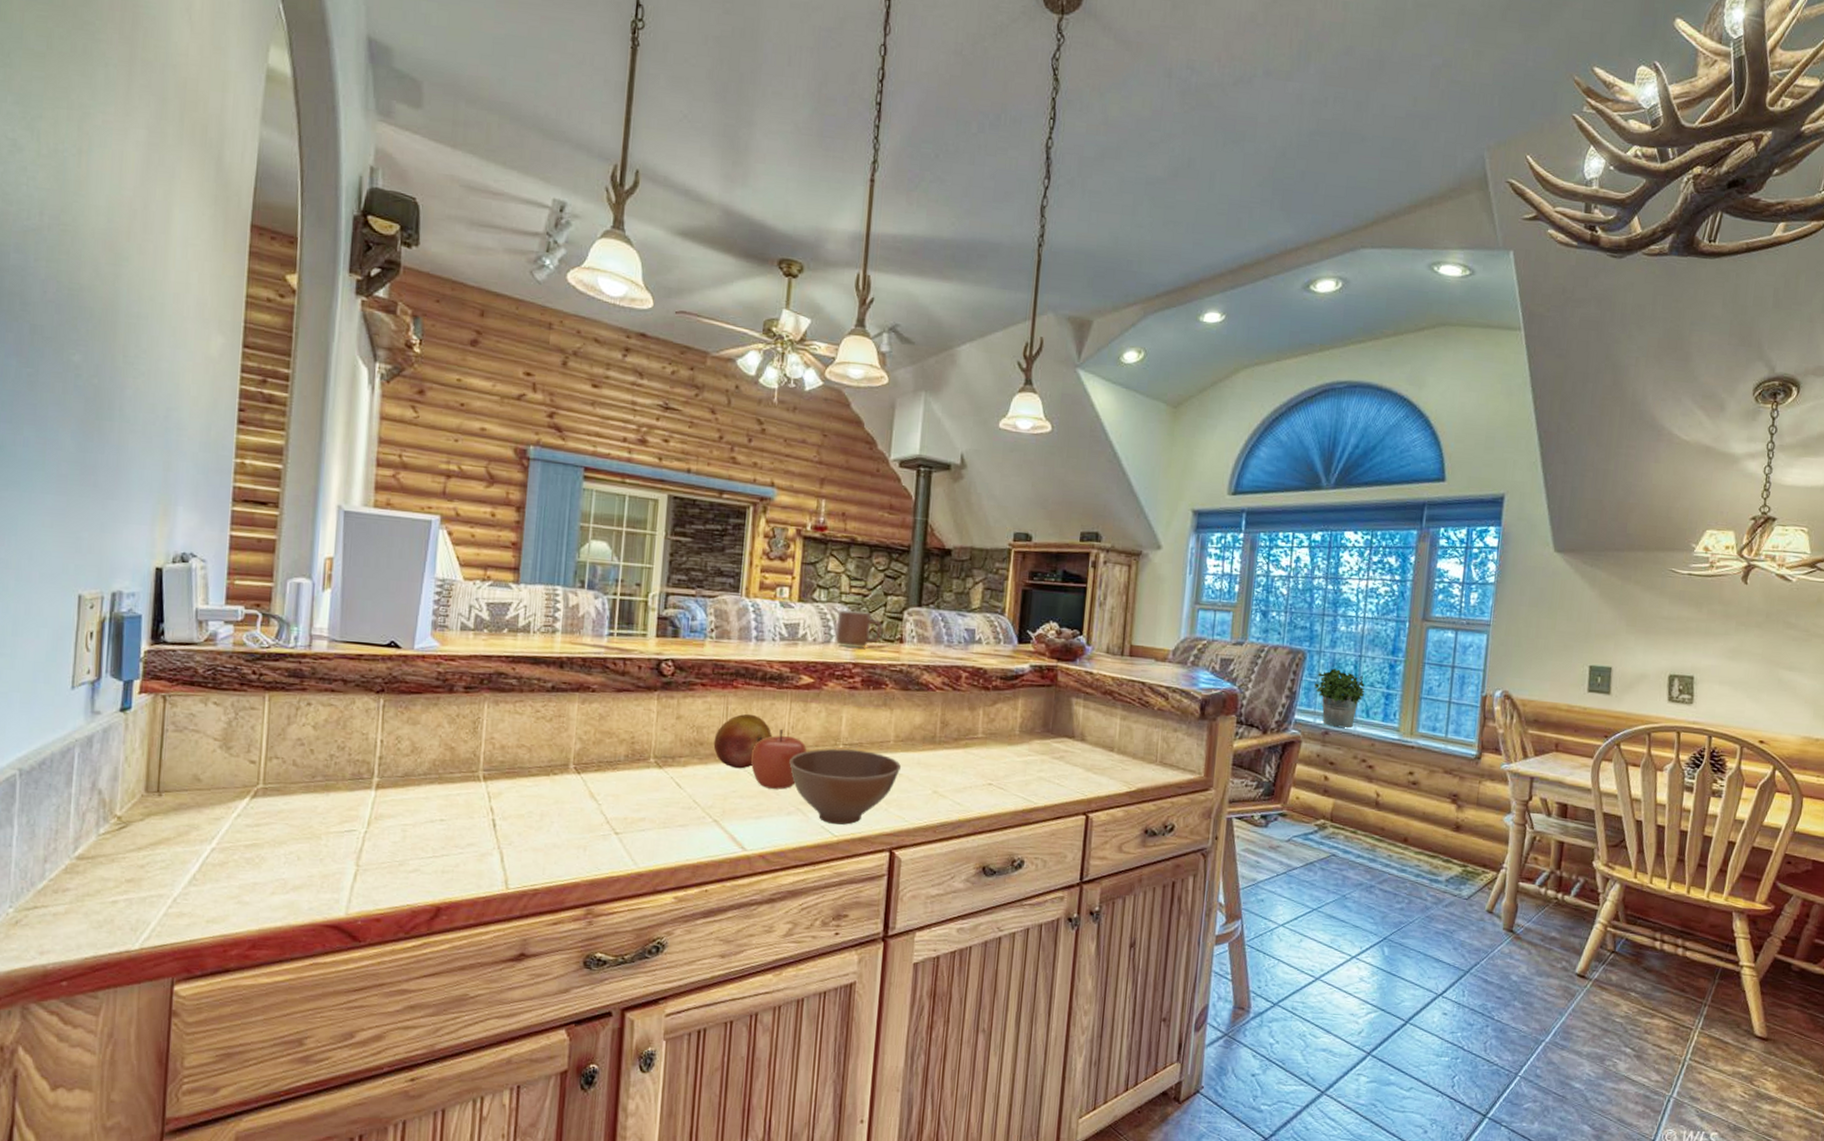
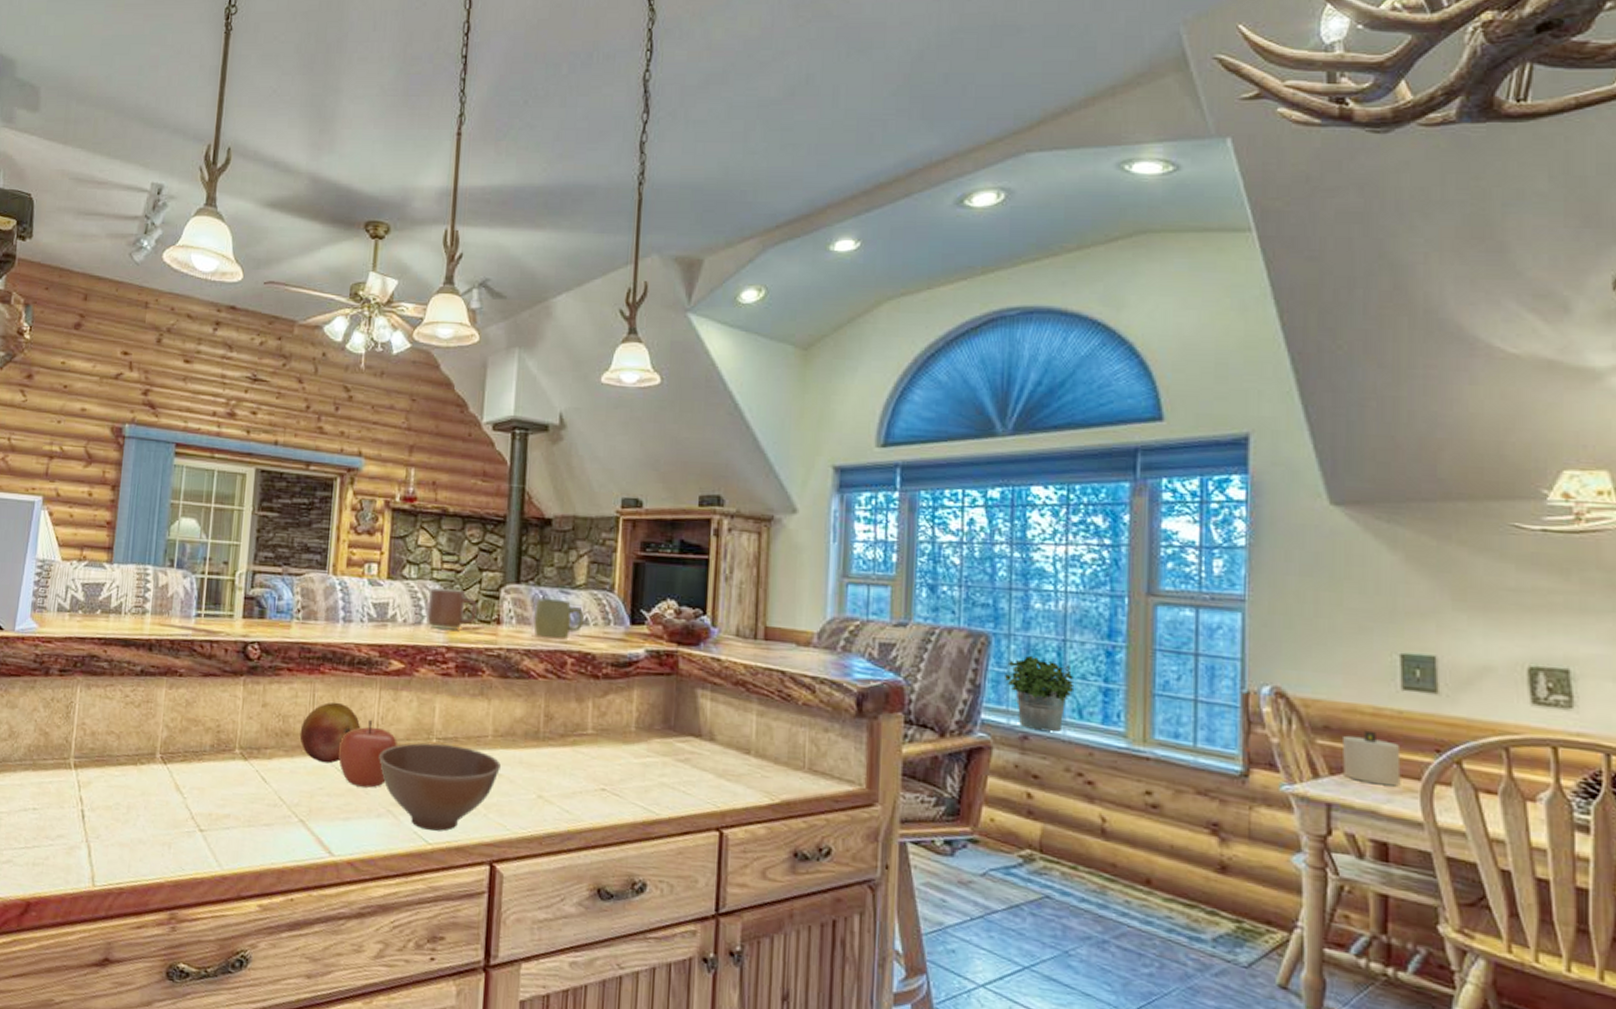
mug: none [933,620,978,658] -> present [534,598,584,641]
candle: none [1543,722,1582,763] -> present [1343,730,1401,787]

